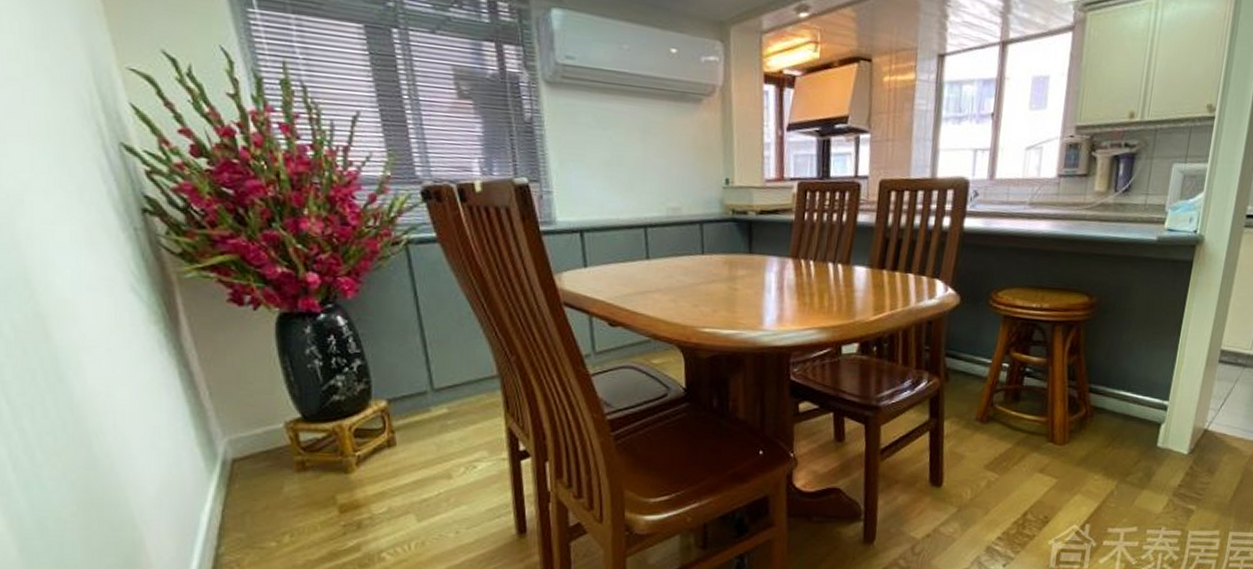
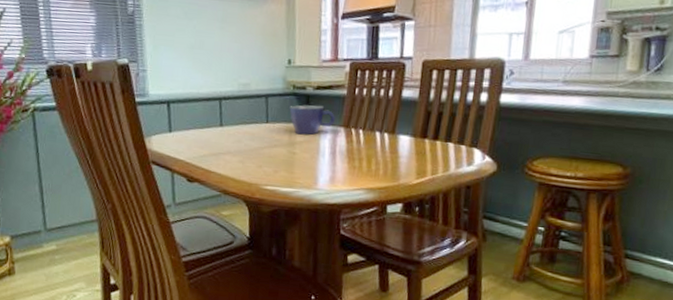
cup: none [728,232,782,269] -> present [289,105,335,136]

